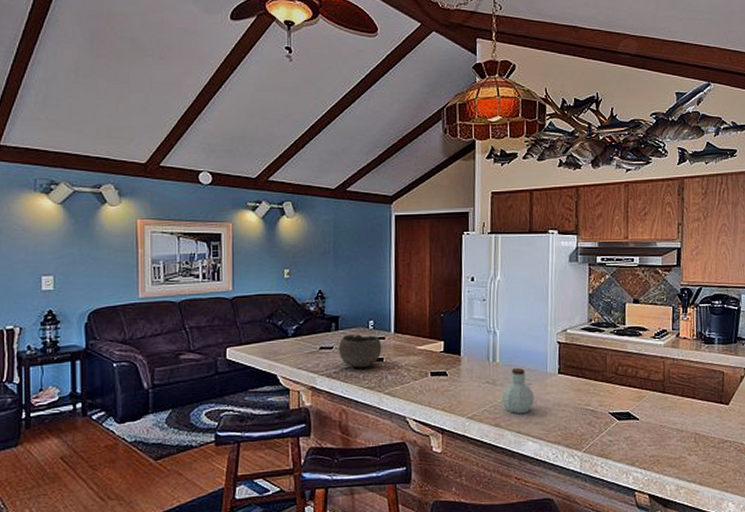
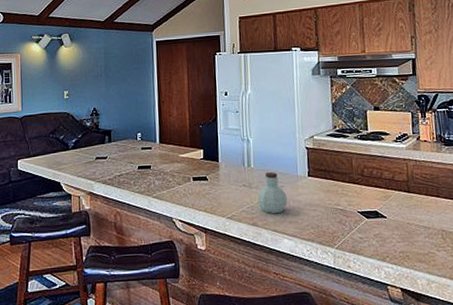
bowl: present [338,334,382,368] -> none [111,145,149,175]

